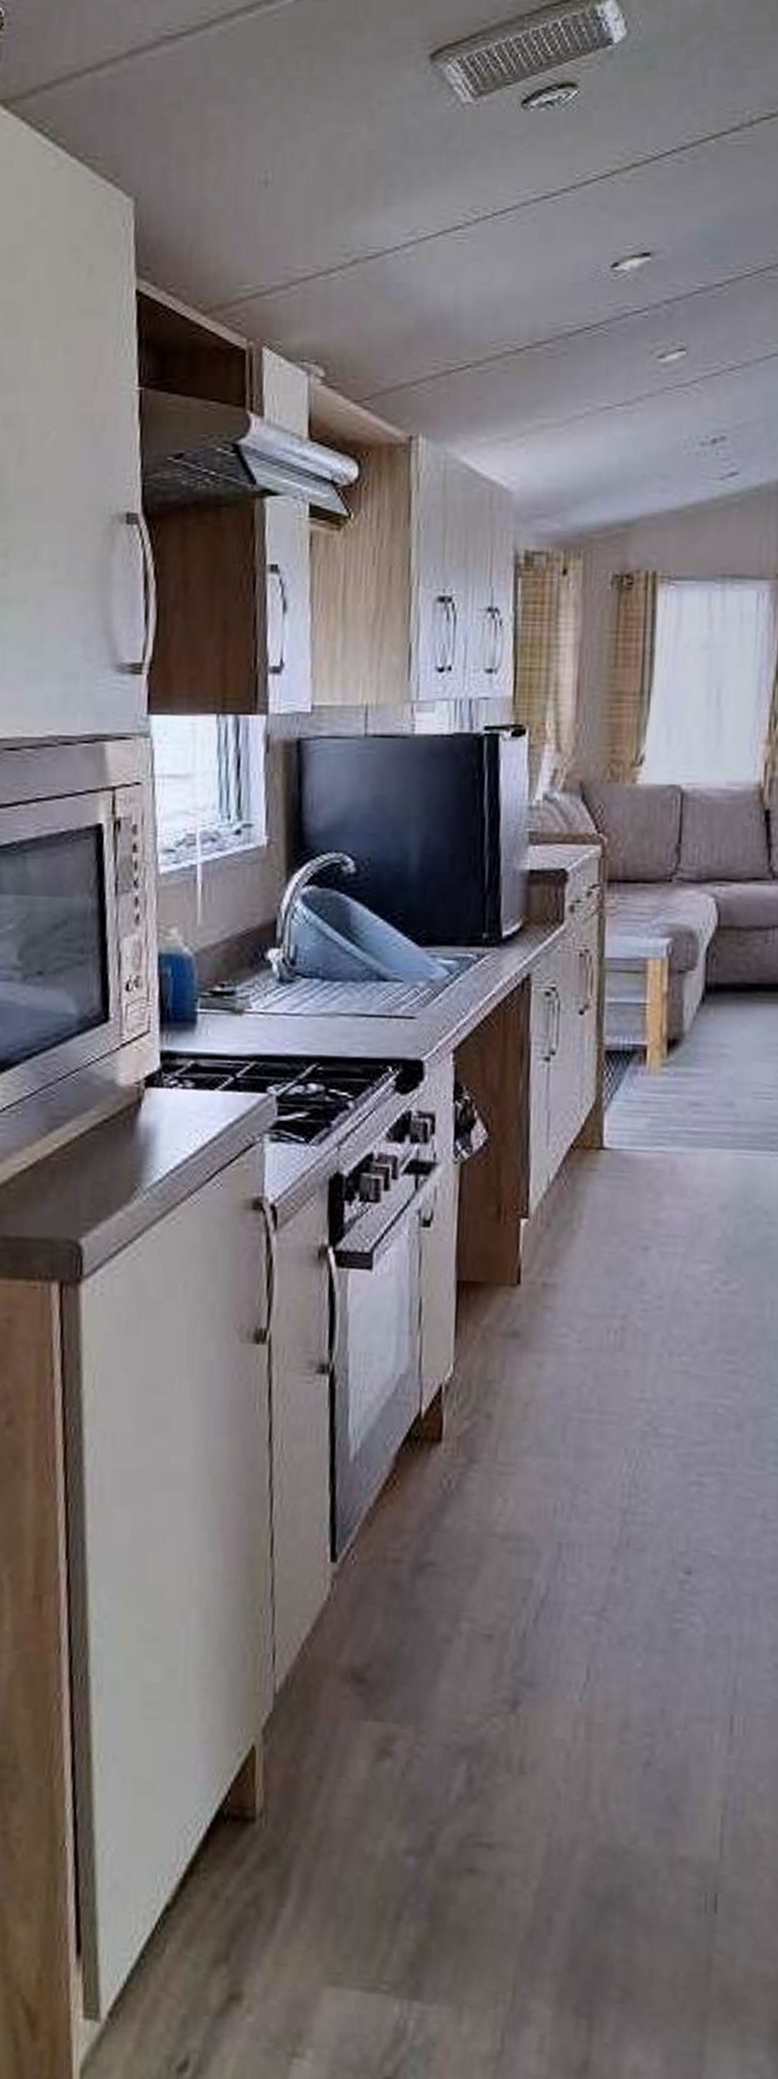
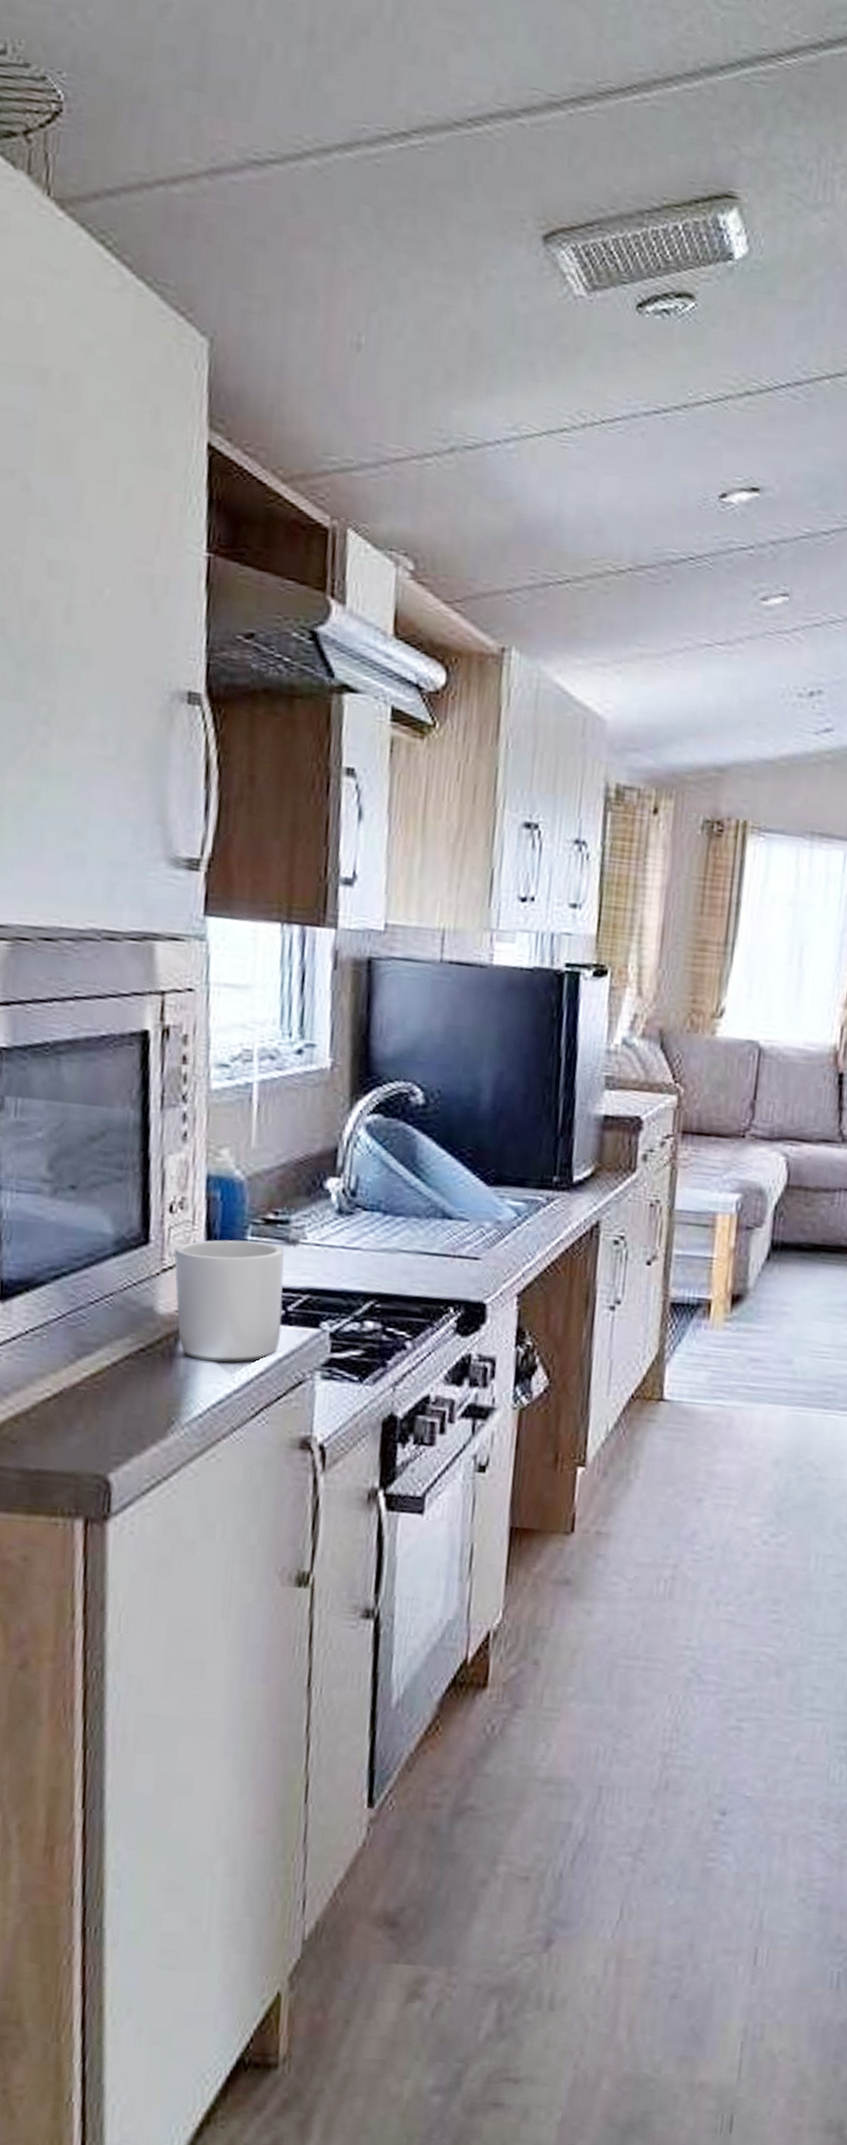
mug: none [131,1013,232,1129] -> present [174,1239,284,1362]

